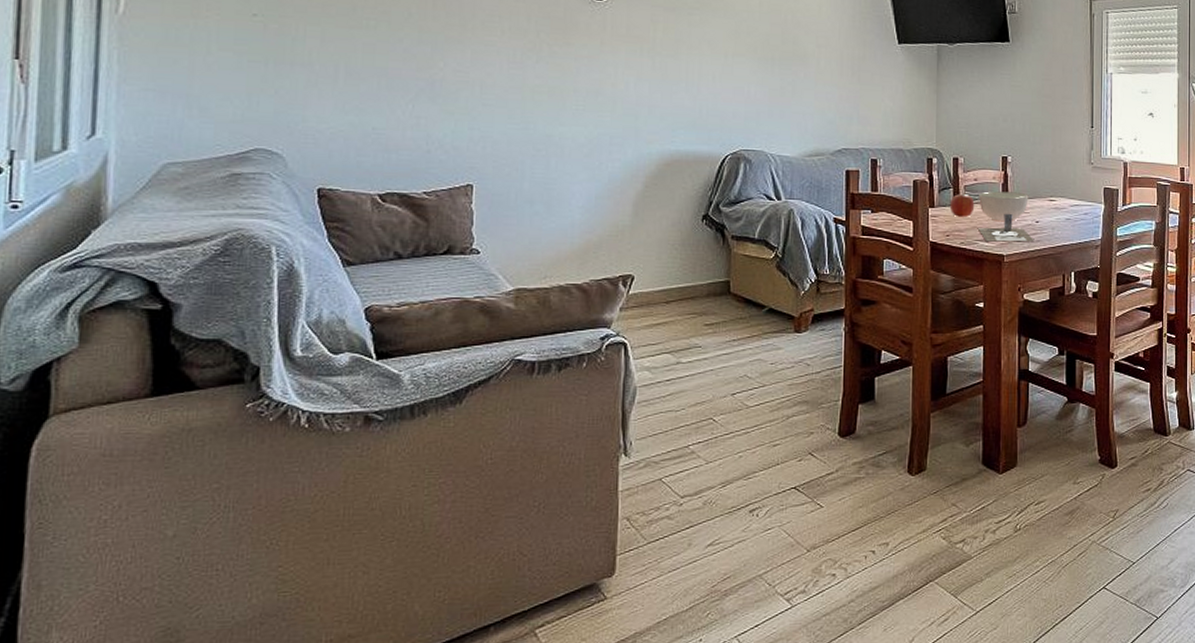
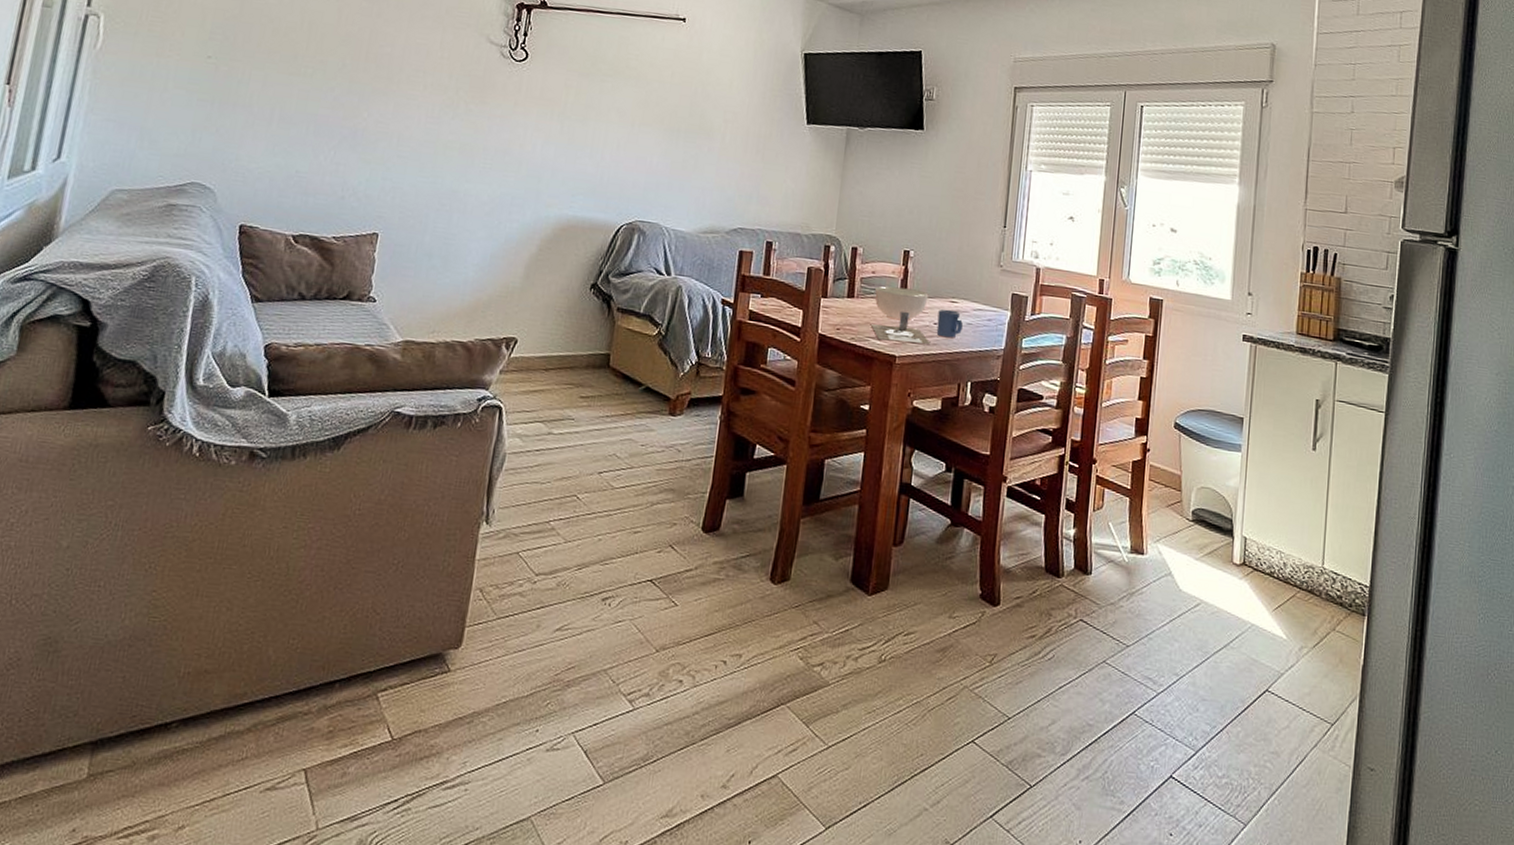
fruit: present [949,192,975,218] -> none [843,284,870,312]
mug: none [1039,207,1063,235] -> present [936,309,964,340]

